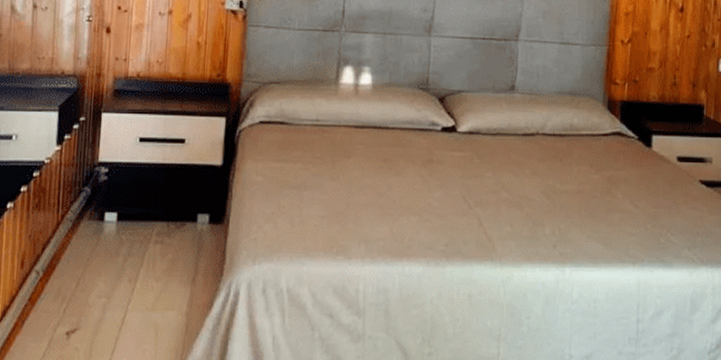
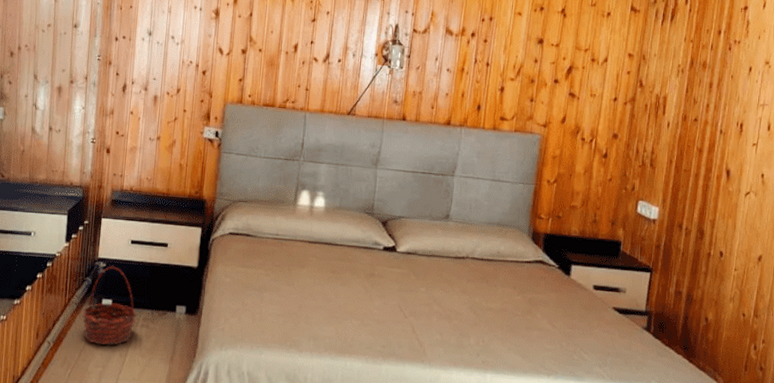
basket: none [79,171,149,270] -> present [82,266,137,345]

